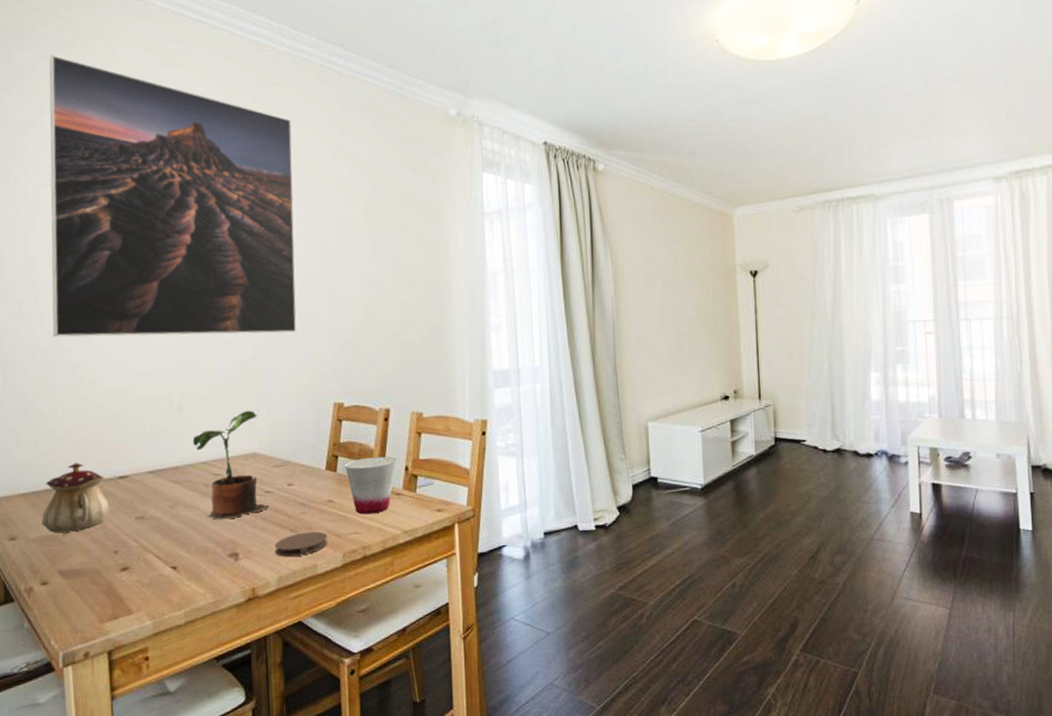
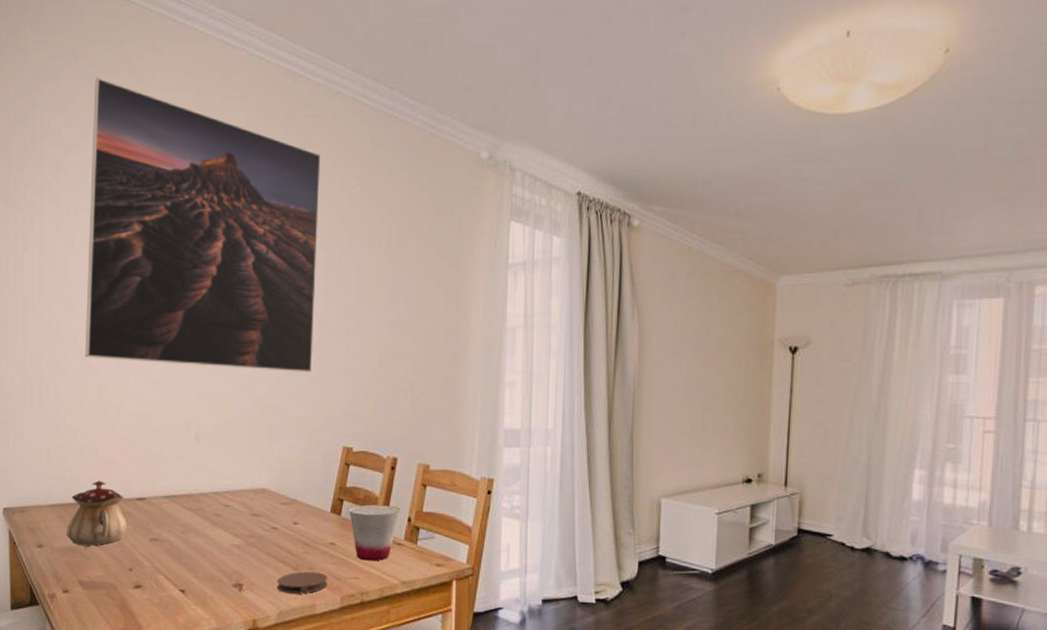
potted plant: present [192,410,269,520] -> none [206,446,274,551]

